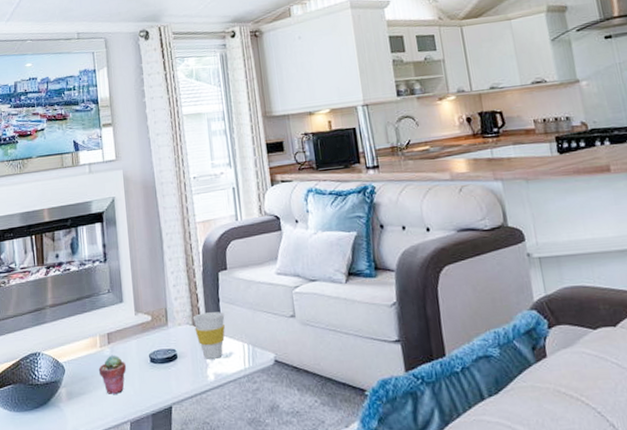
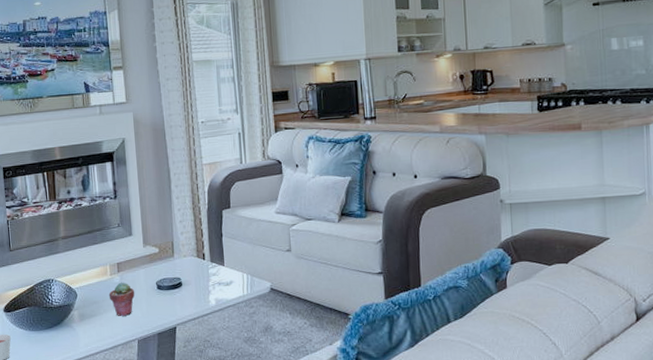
cup: present [192,312,225,359] -> none [197,245,227,287]

